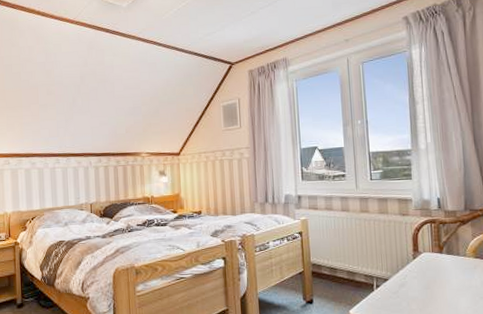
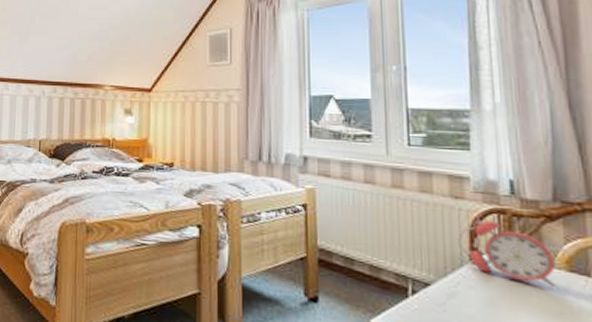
alarm clock: none [405,228,475,272] -> present [457,219,569,291]

